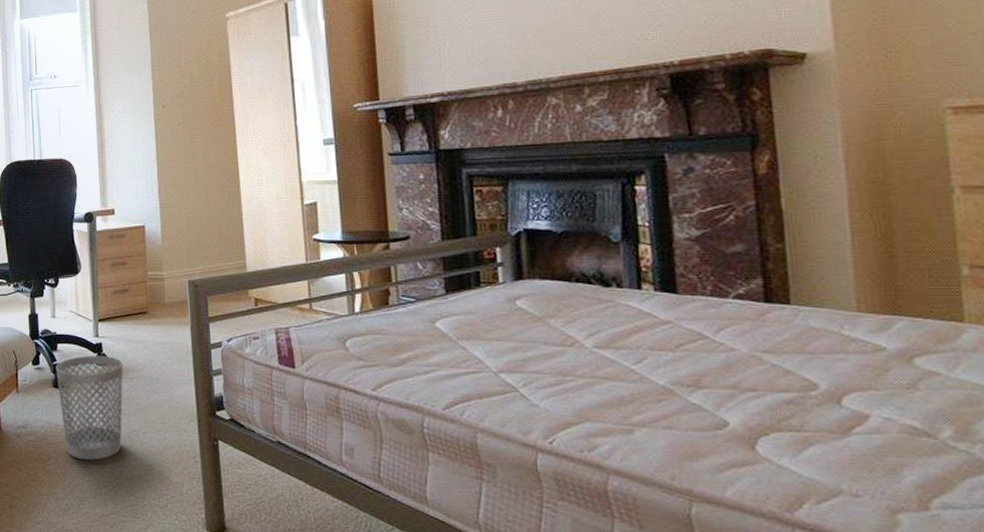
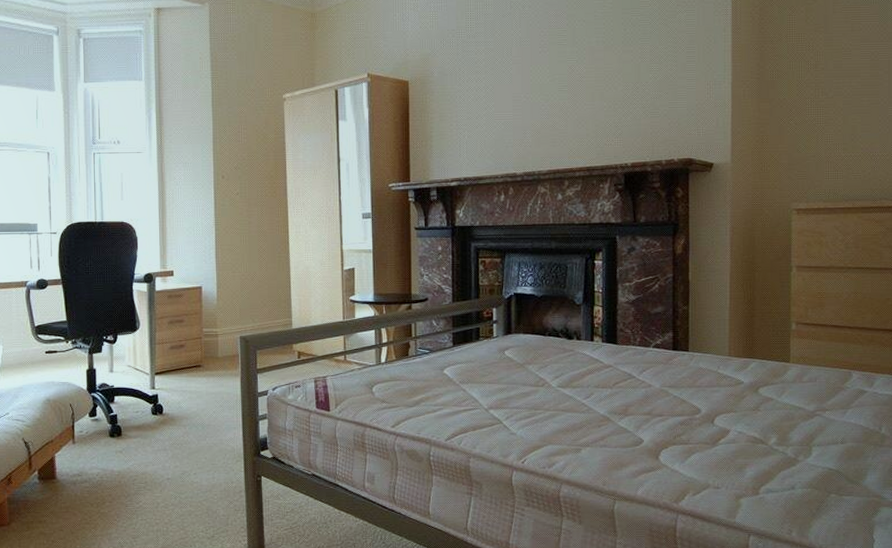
wastebasket: present [56,355,124,460] -> none [112,405,178,501]

